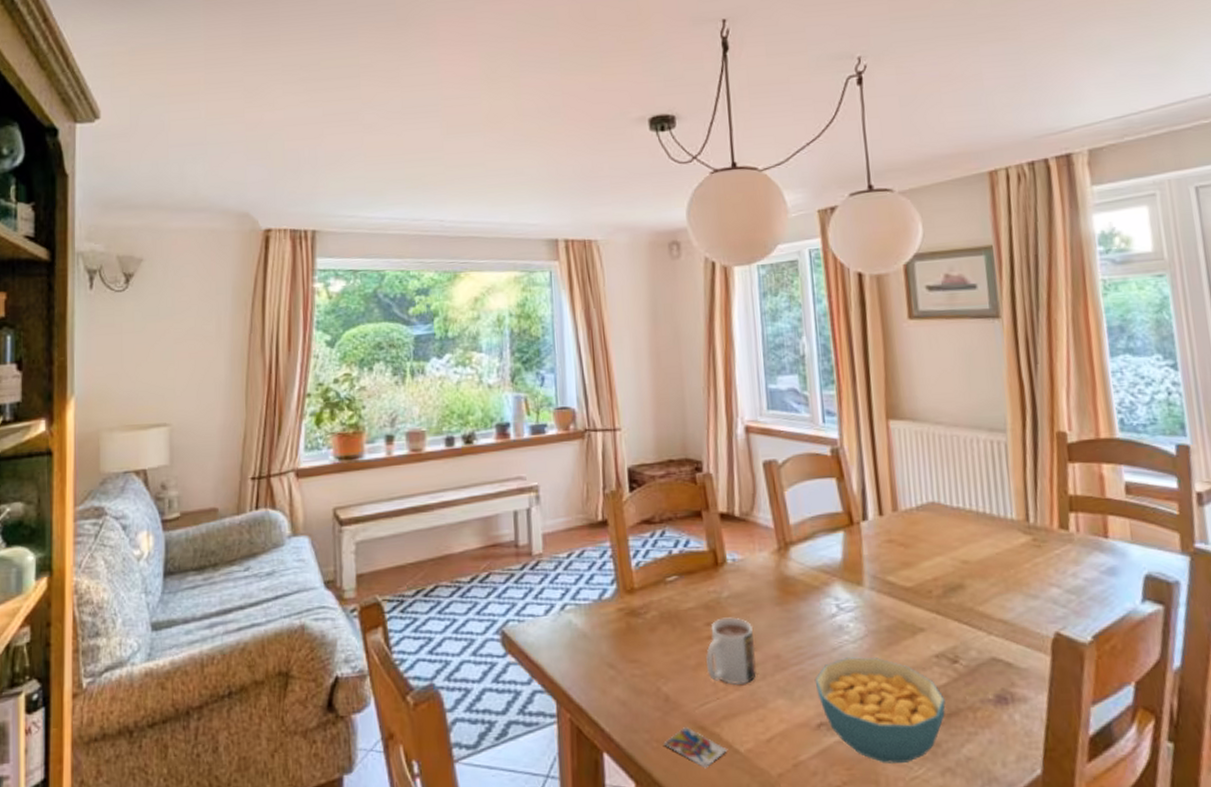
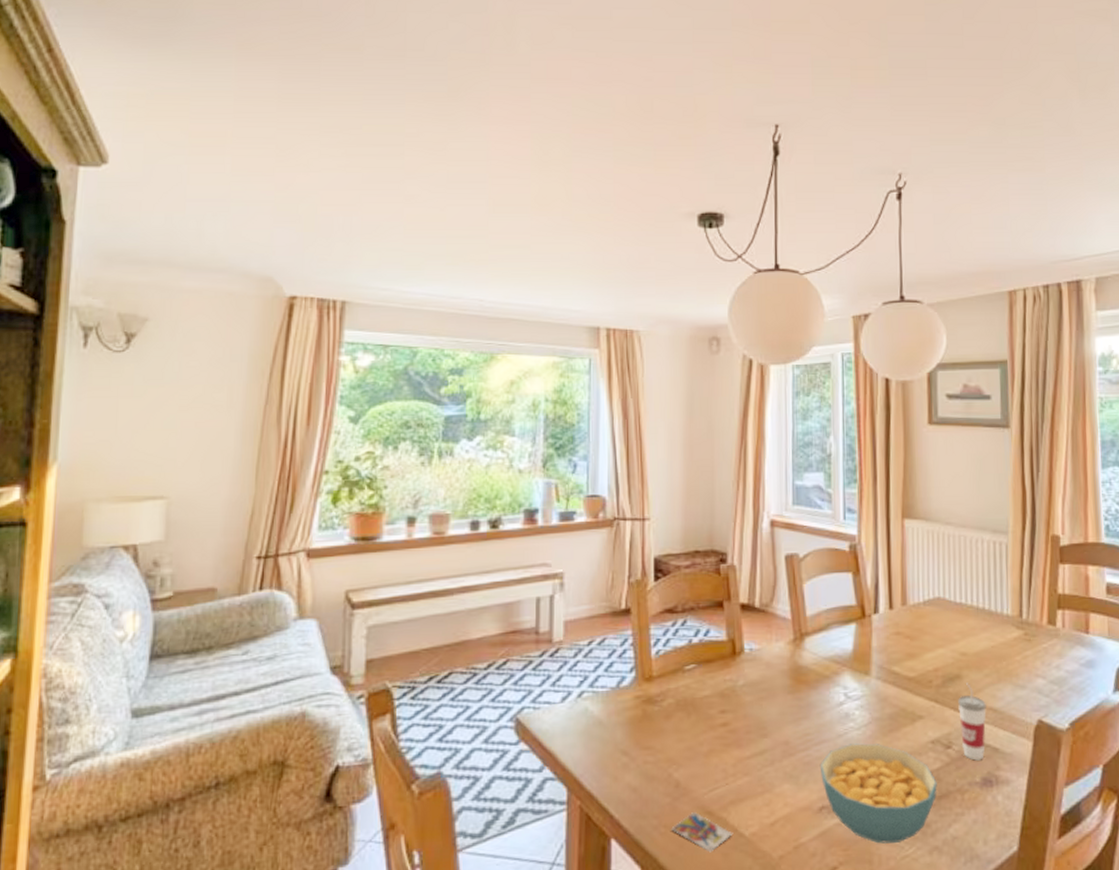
mug: present [706,617,756,685] -> none [718,705,766,770]
cup: none [962,592,997,676] -> present [958,682,986,761]

